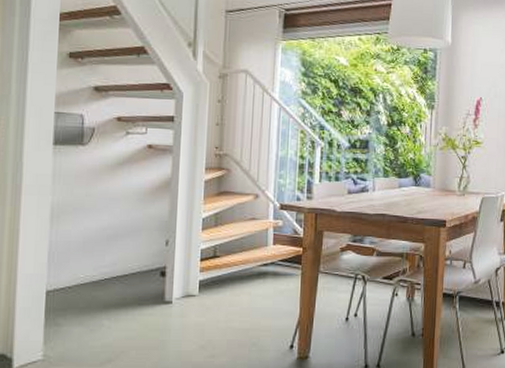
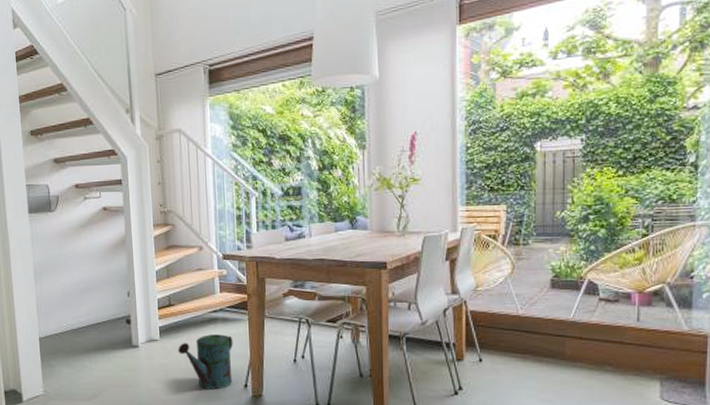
watering can: none [219,290,283,351] -> present [178,334,233,389]

